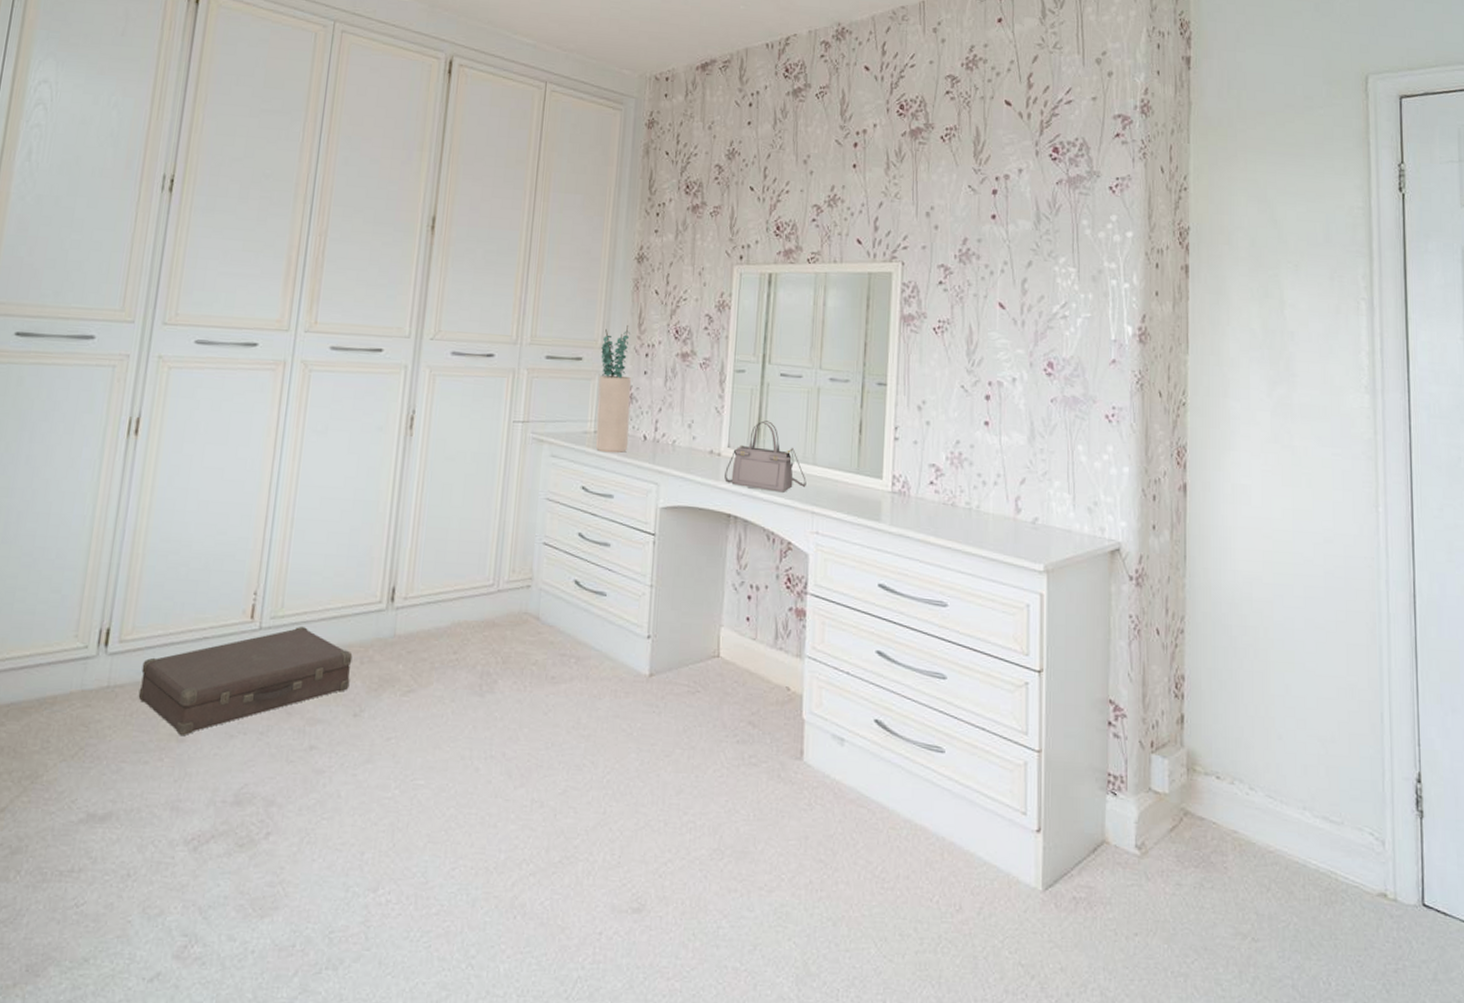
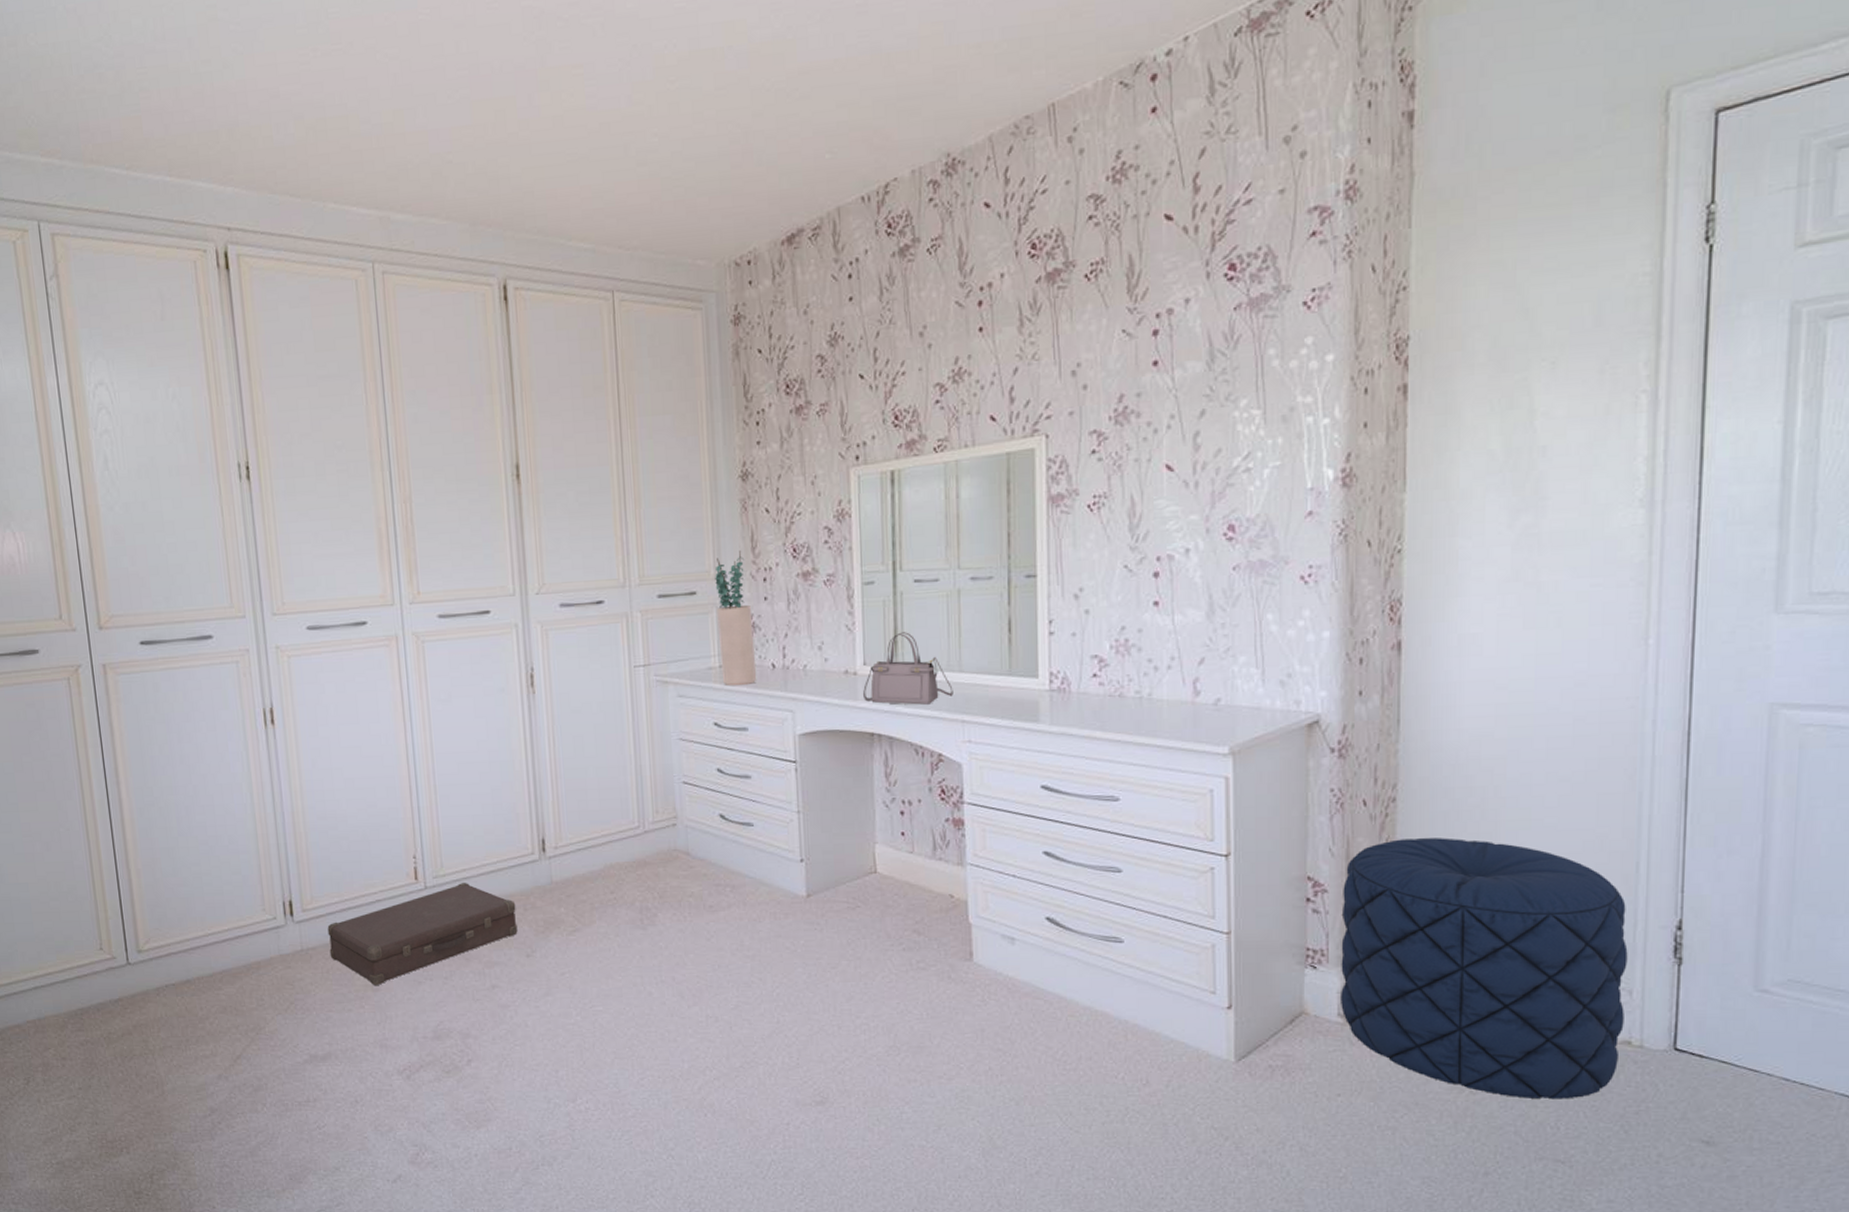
pouf: none [1138,670,1380,953] -> present [1341,838,1628,1100]

